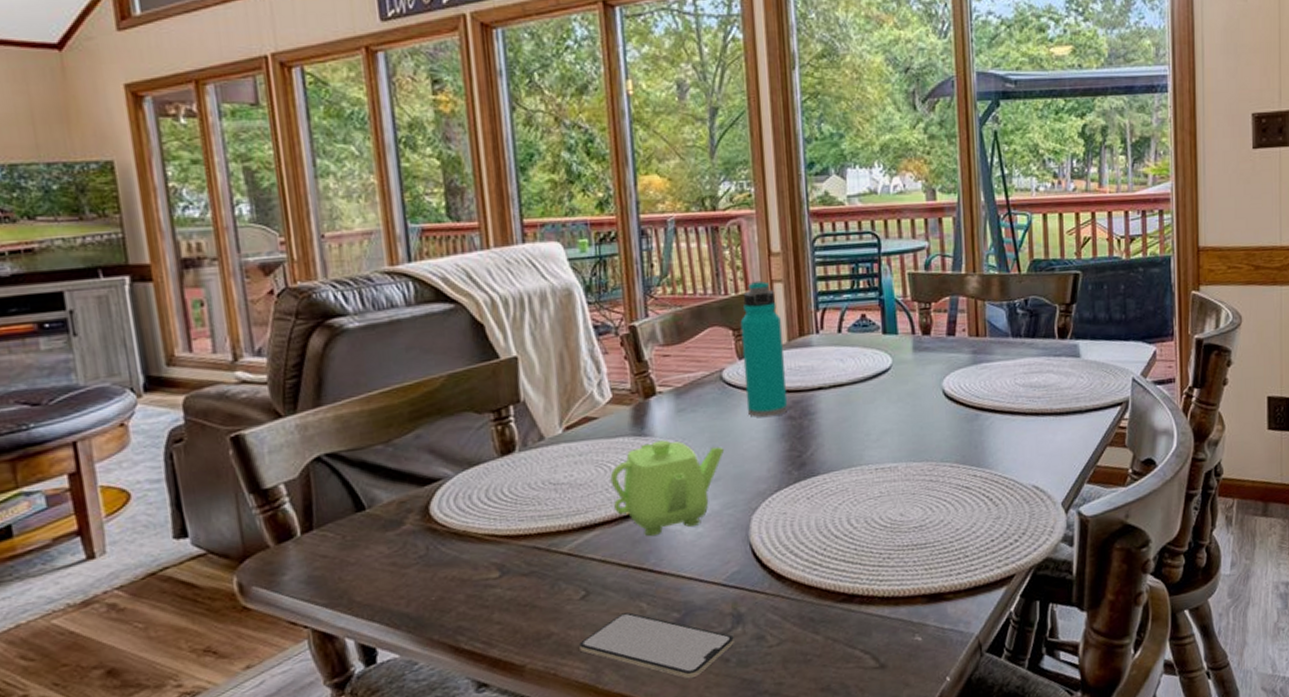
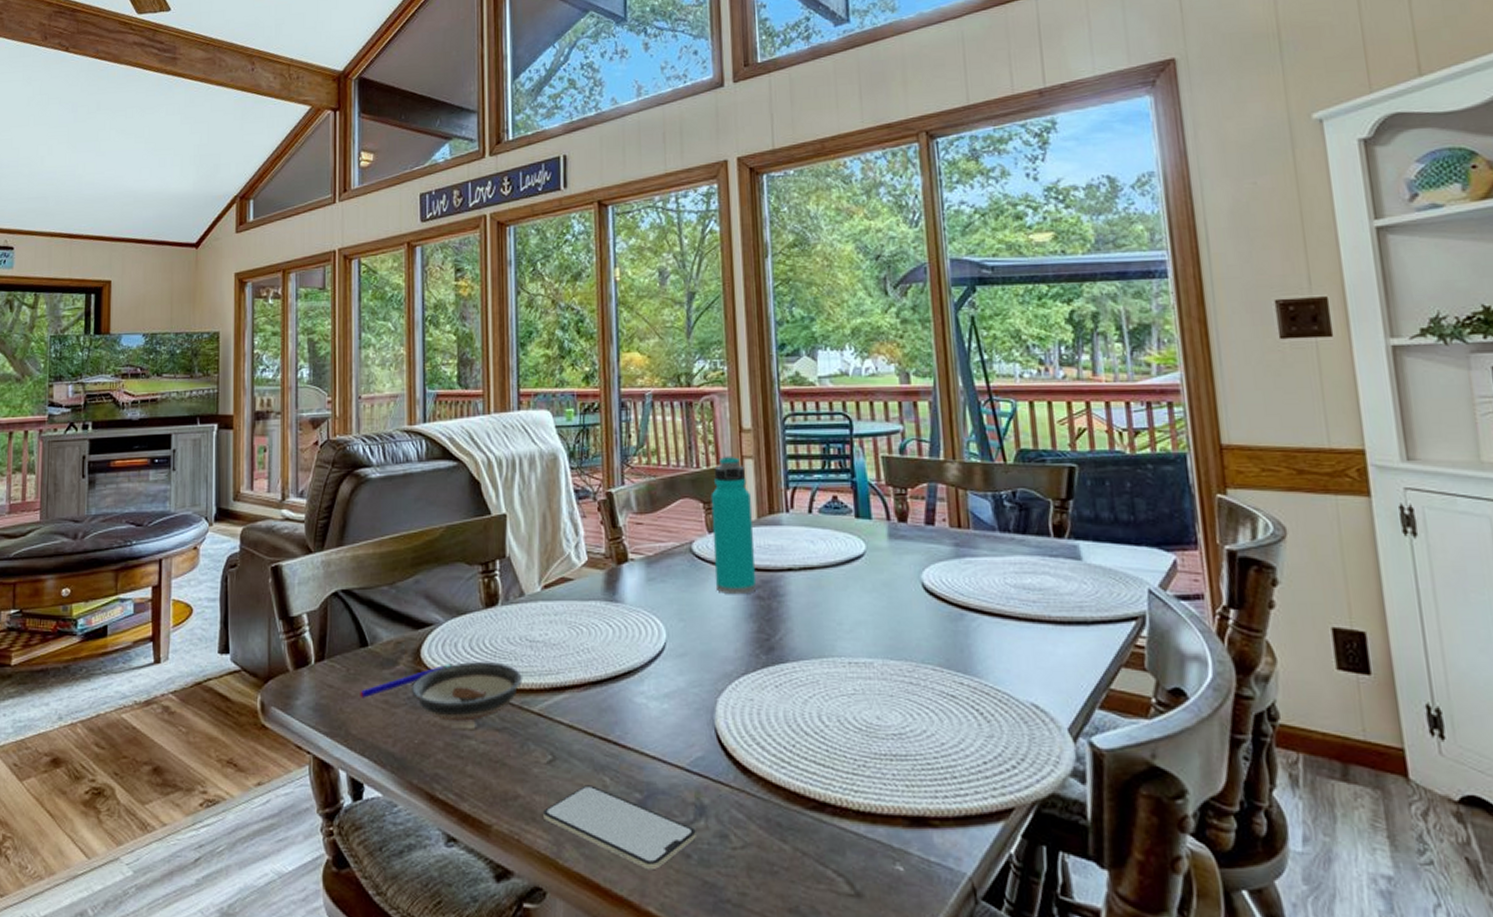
pen: none [361,516,469,564] -> present [360,664,453,698]
saucer: none [422,509,548,574] -> present [411,662,522,721]
teapot: present [610,440,724,537] -> none [581,608,691,707]

